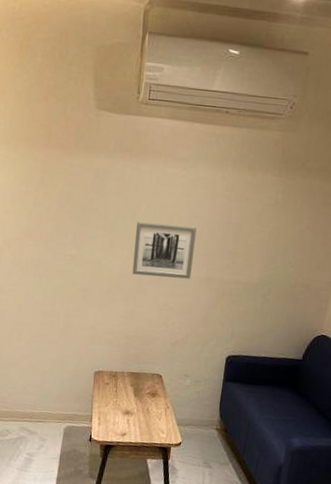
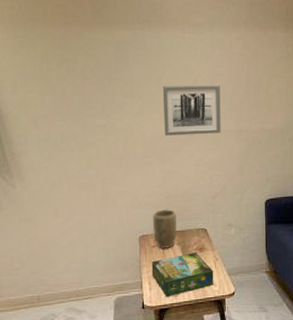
board game: none [102,396,163,435] -> present [151,252,214,297]
plant pot: none [108,348,134,389] -> present [152,208,177,249]

